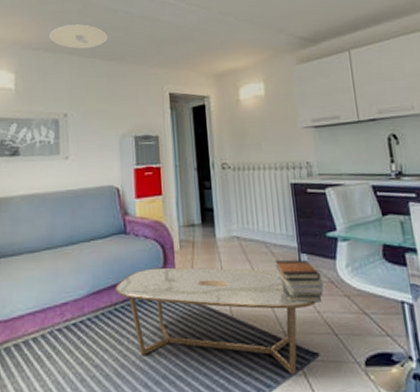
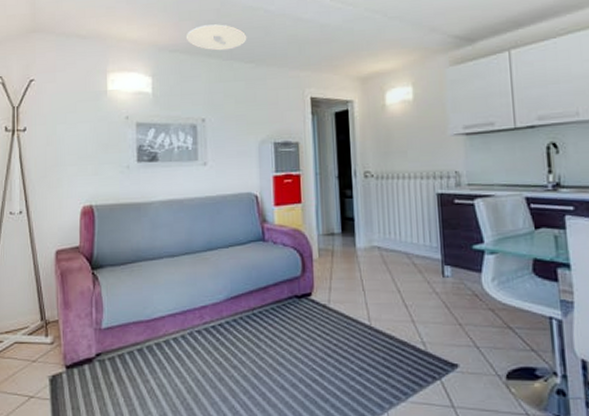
coffee table: present [115,267,317,374] -> none [253,275,459,384]
book stack: present [275,259,324,303] -> none [416,271,467,315]

